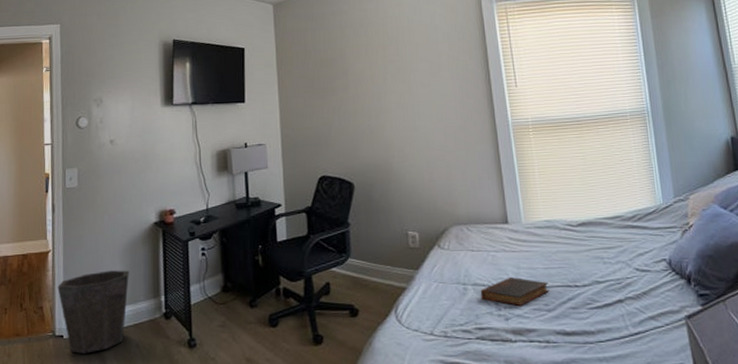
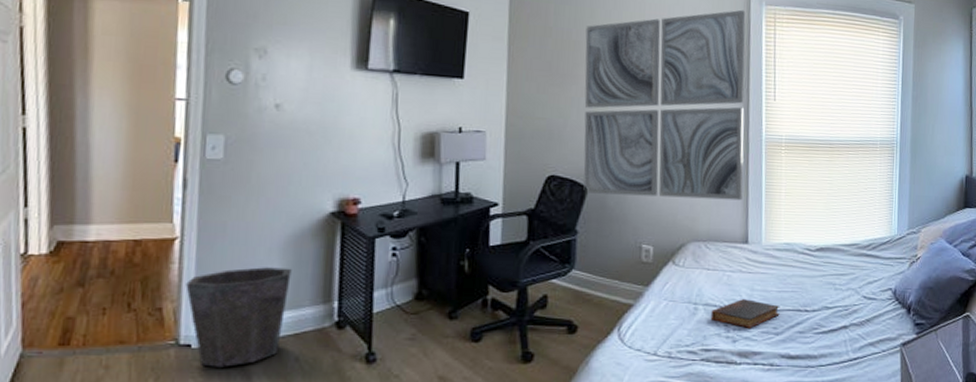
wall art: none [339,9,497,189] -> present [583,9,746,201]

